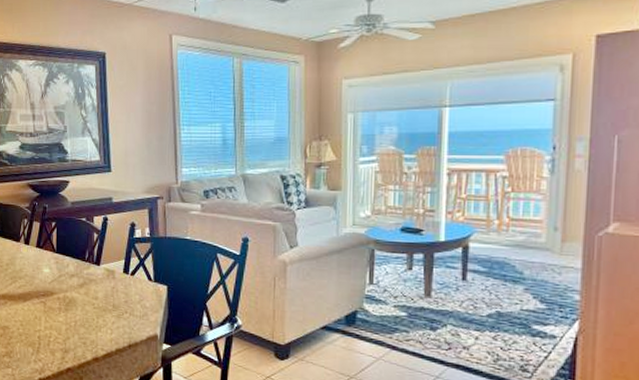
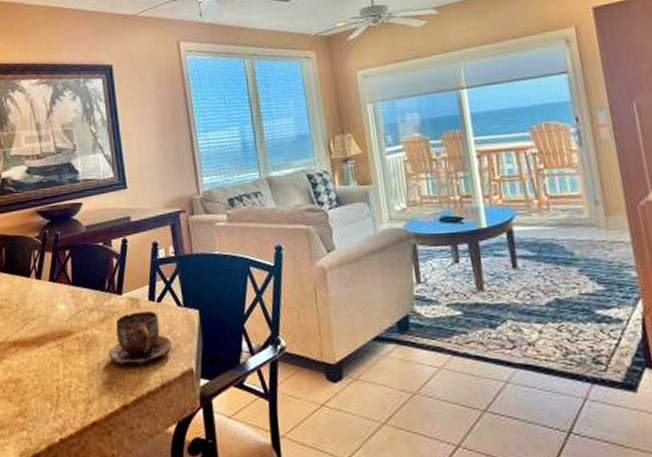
cup: none [85,281,141,326] -> present [109,310,172,365]

